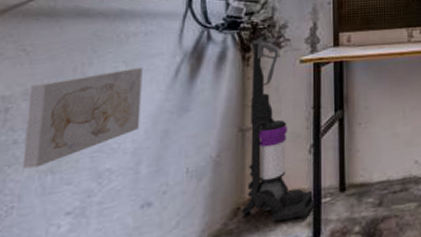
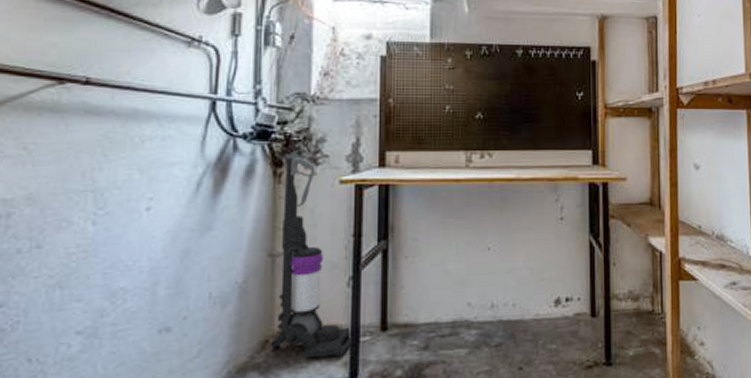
wall art: present [22,68,143,169] -> none [27,177,160,282]

